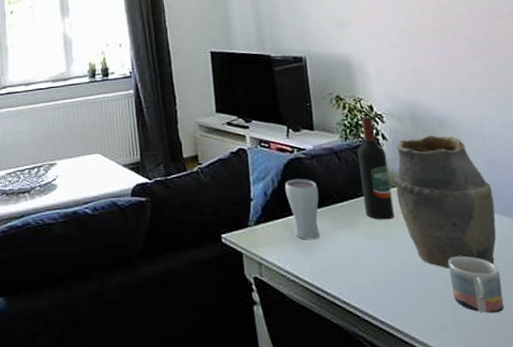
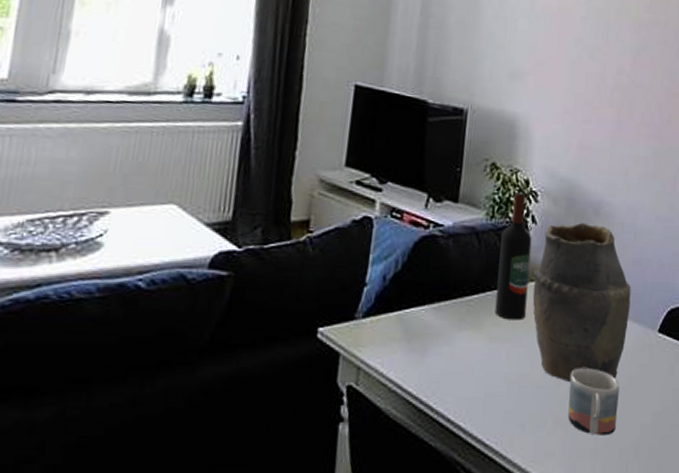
drinking glass: present [285,179,320,240] -> none [409,262,448,341]

